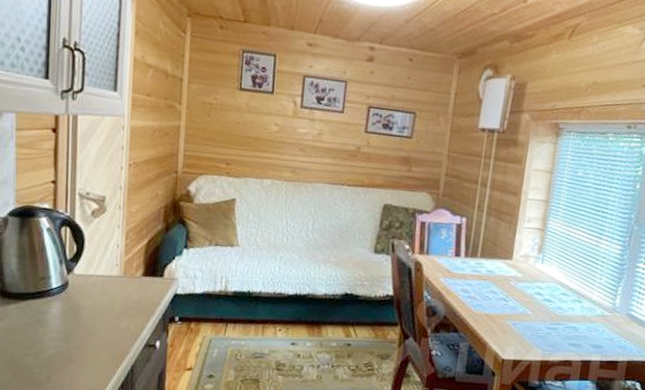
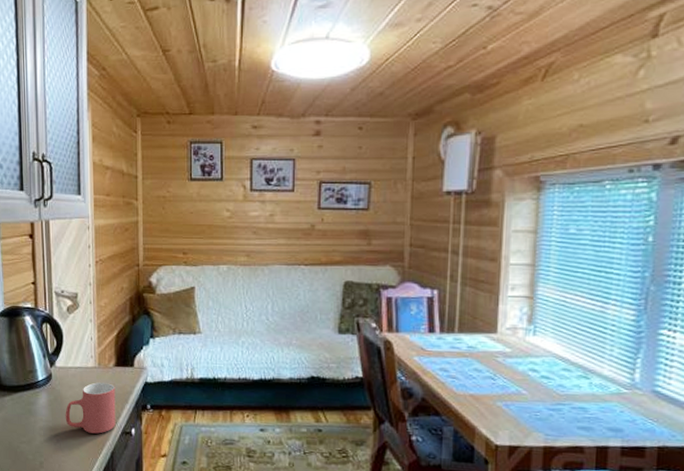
mug: none [81,292,141,346] -> present [65,382,116,434]

